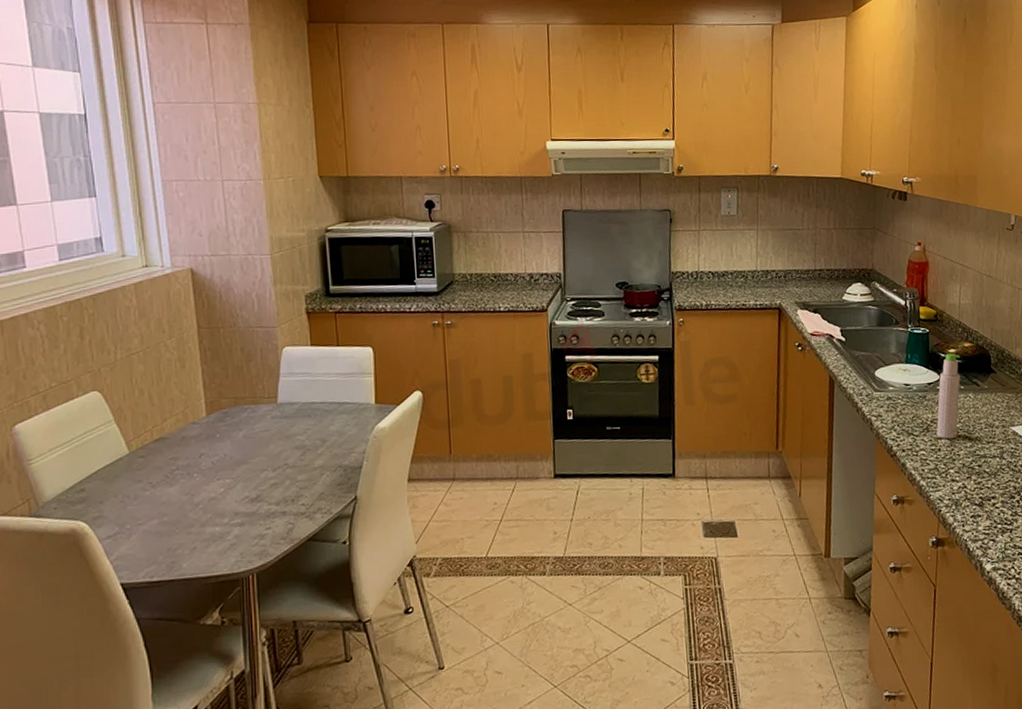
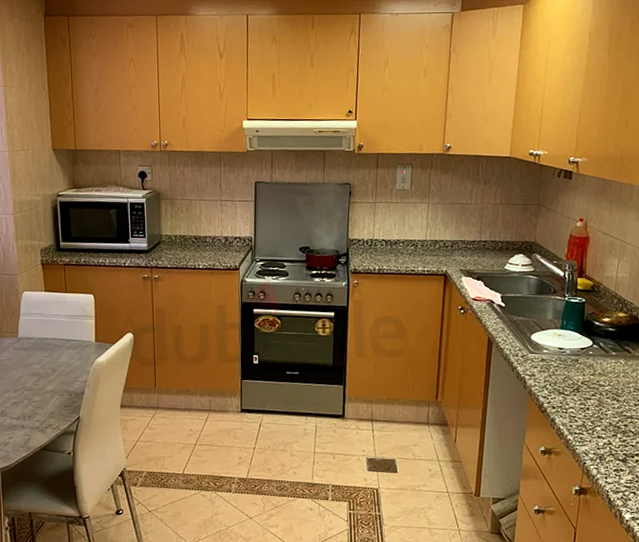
bottle: present [936,353,961,439] -> none [586,321,614,400]

